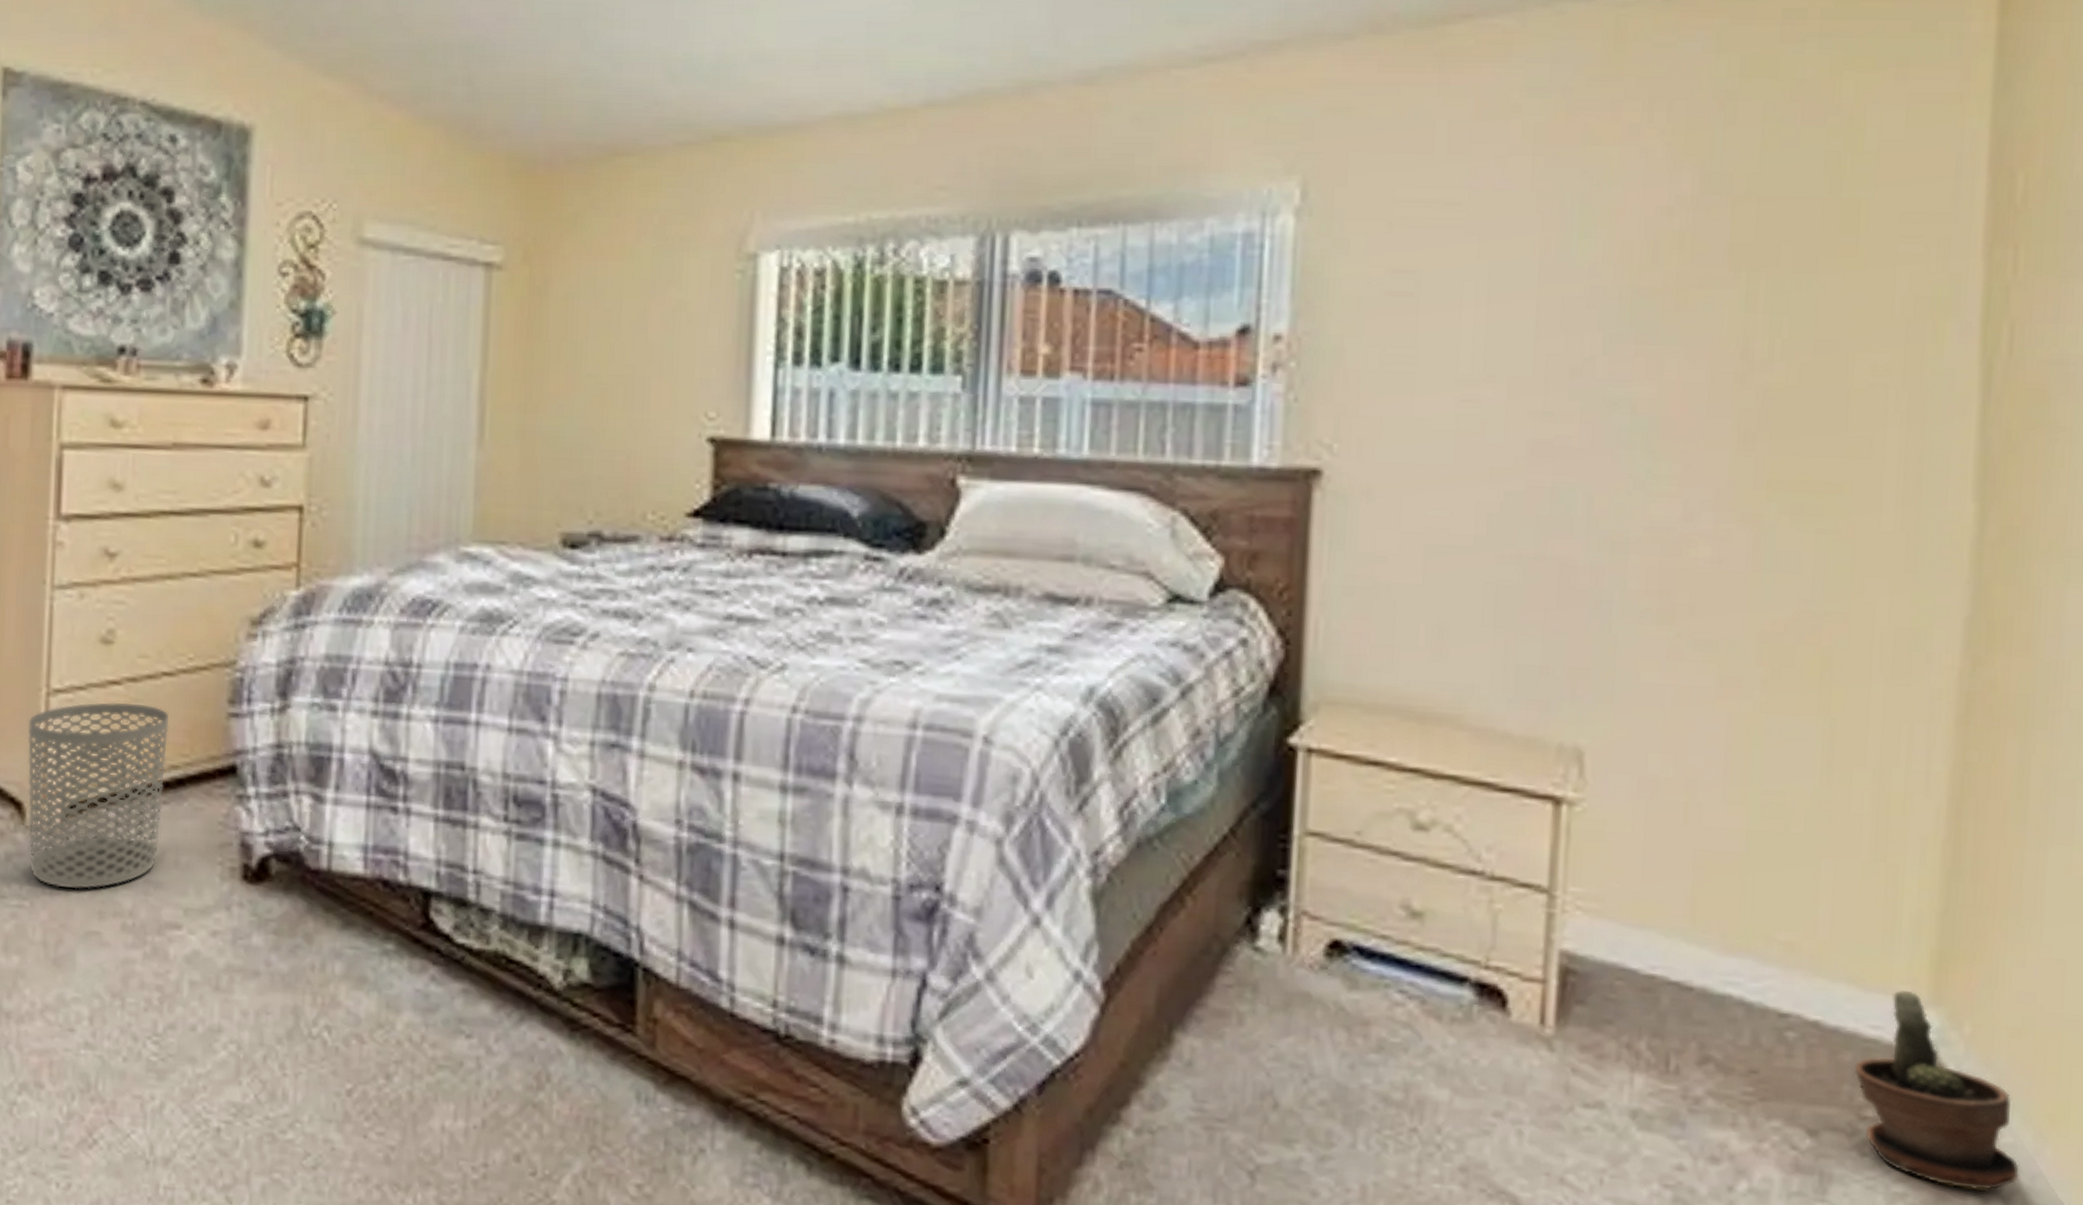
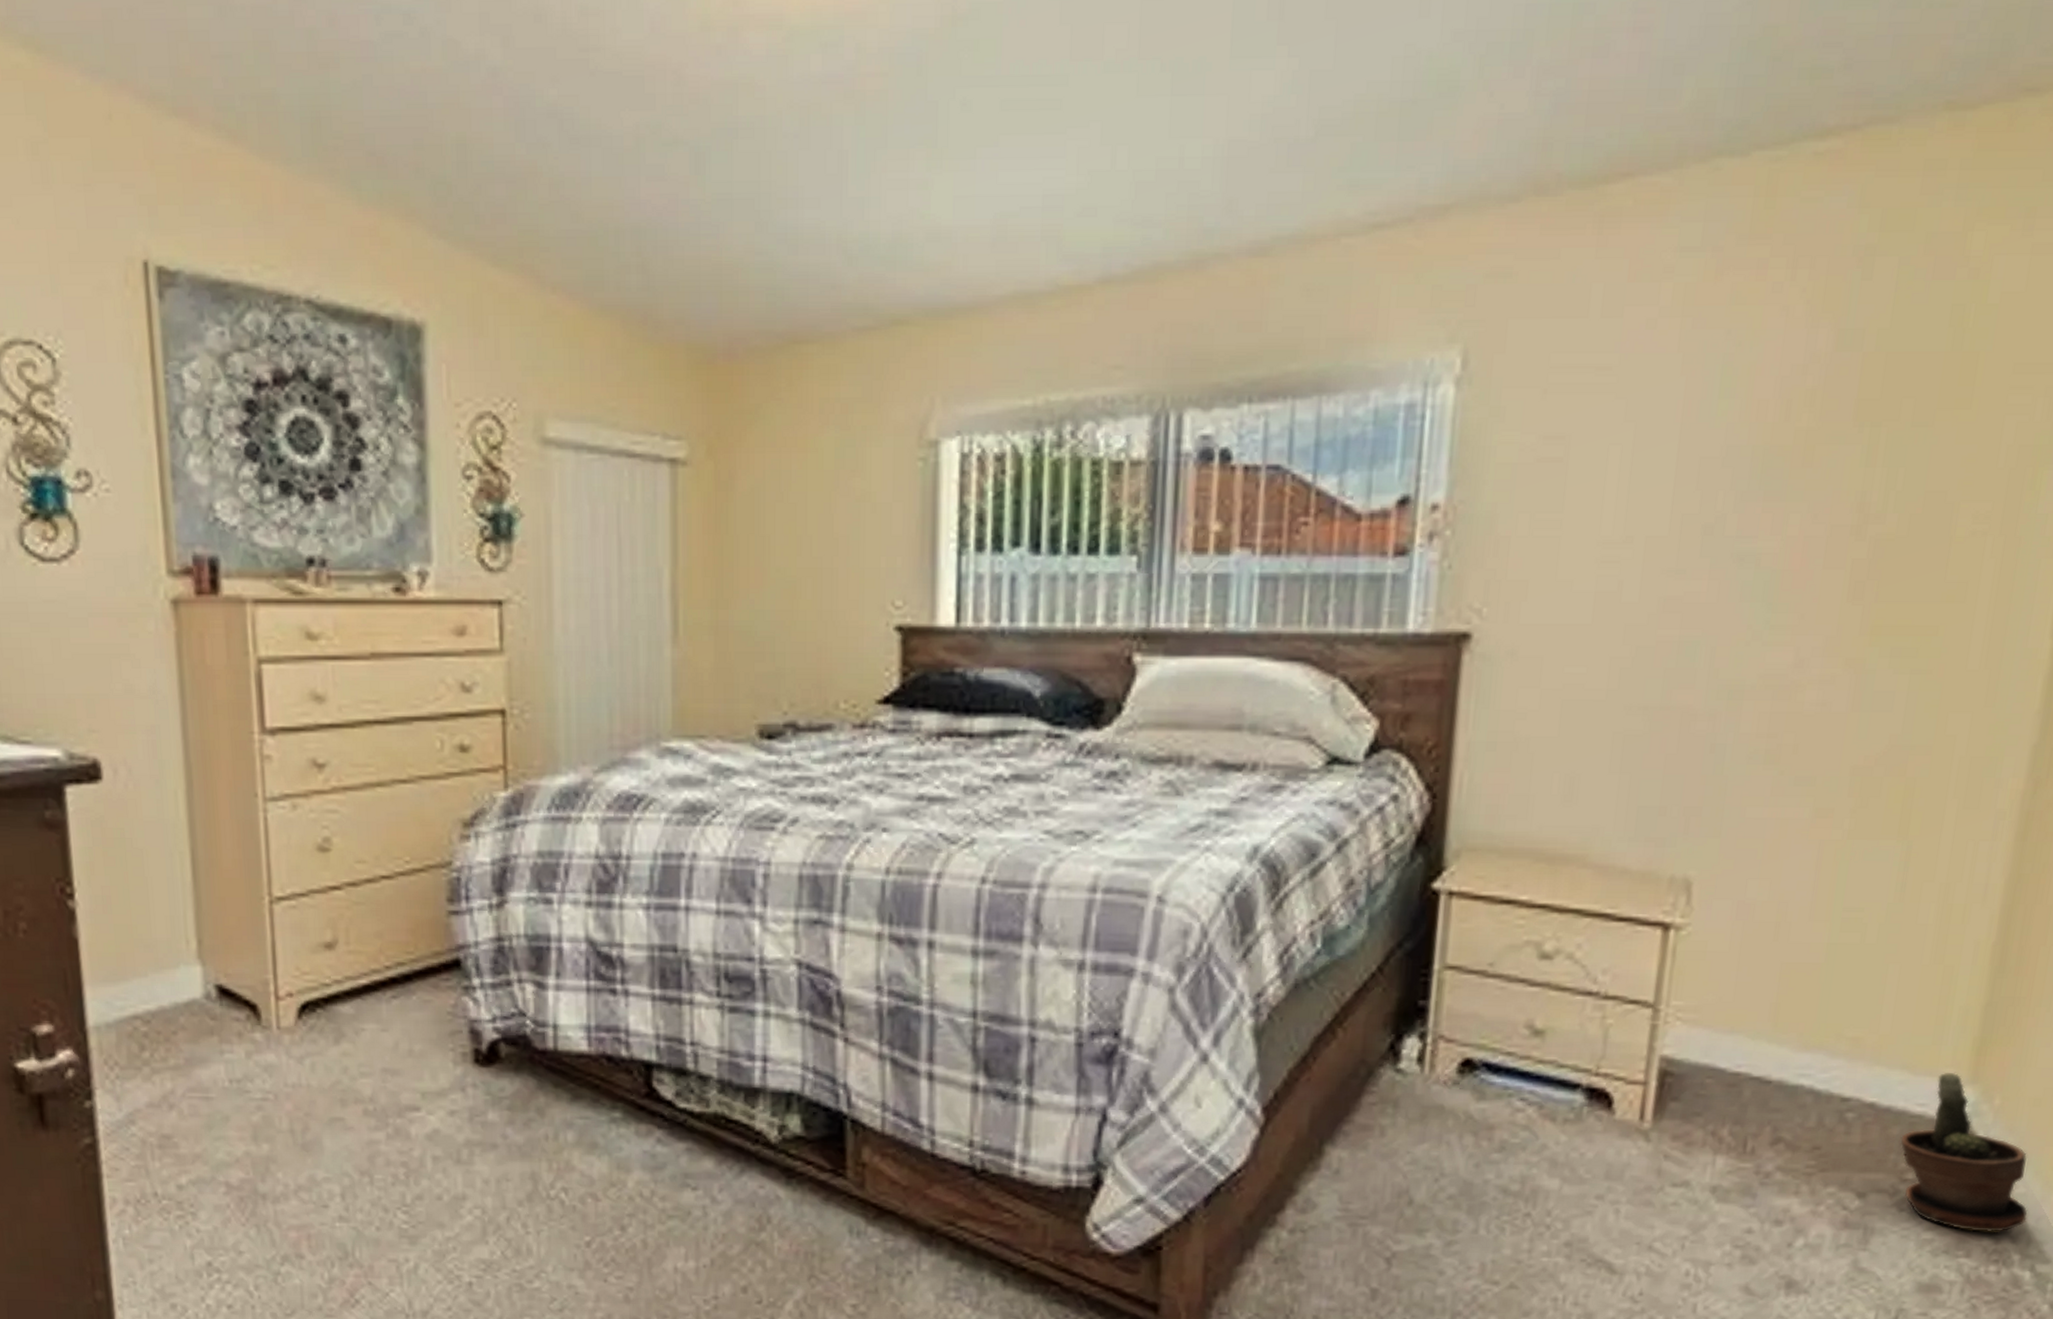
waste bin: present [27,702,169,889] -> none [254,906,392,1081]

